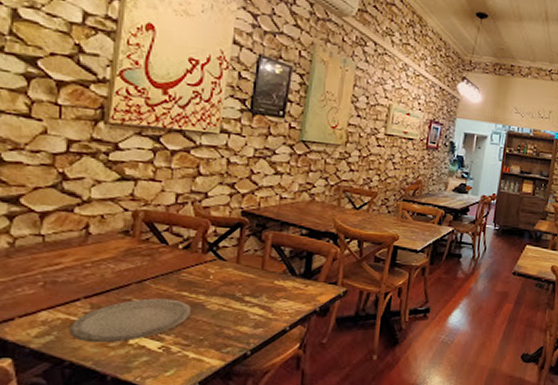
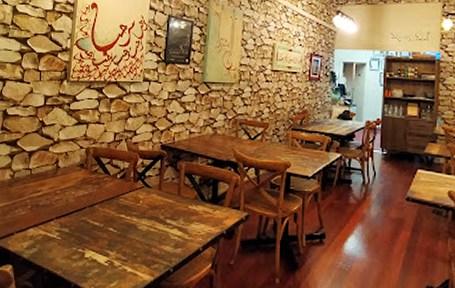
plate: present [68,298,192,343] -> none [46,219,128,256]

